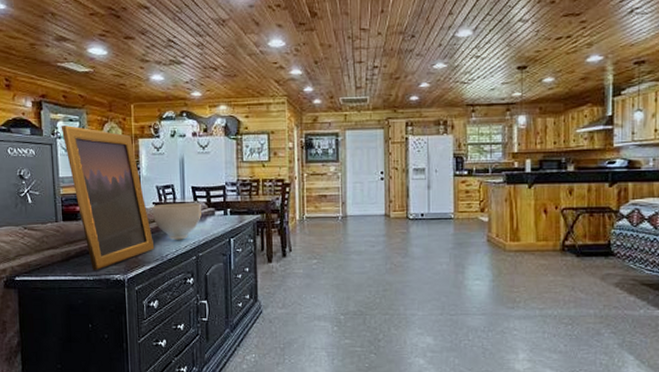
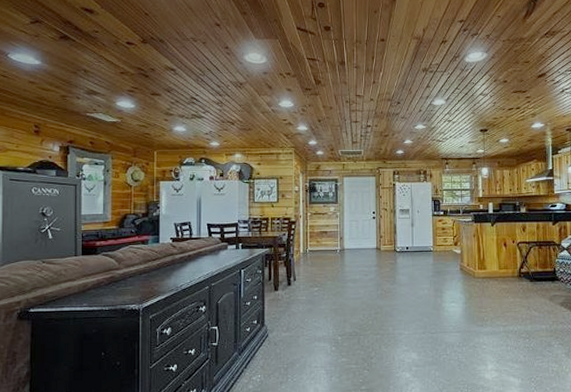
picture frame: present [61,124,155,271] -> none [86,167,170,302]
bowl: present [152,203,202,240] -> none [169,238,216,272]

